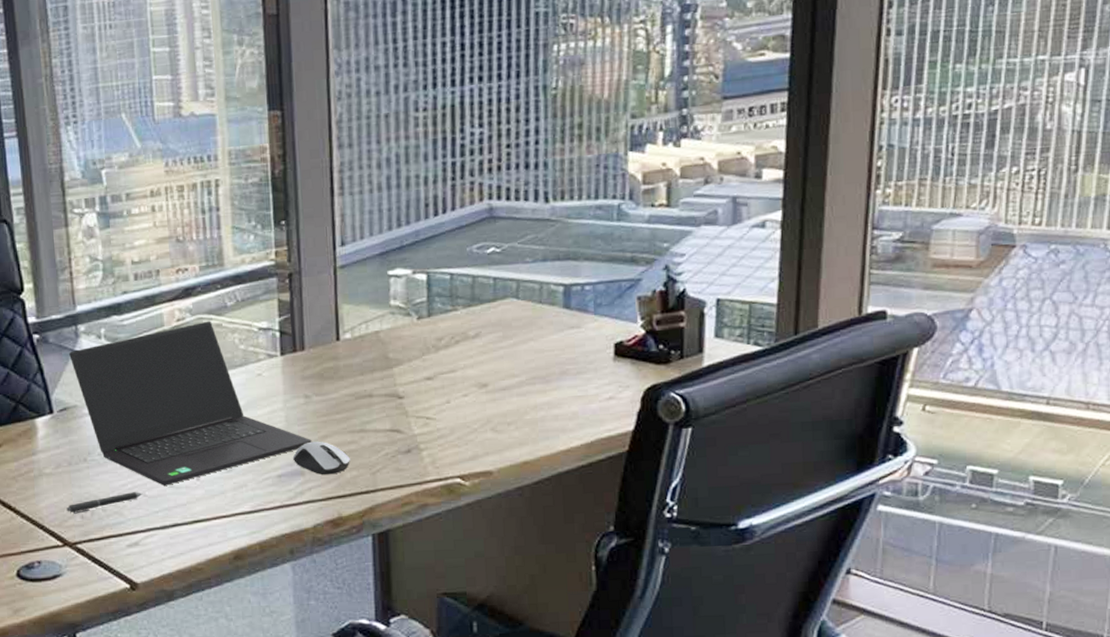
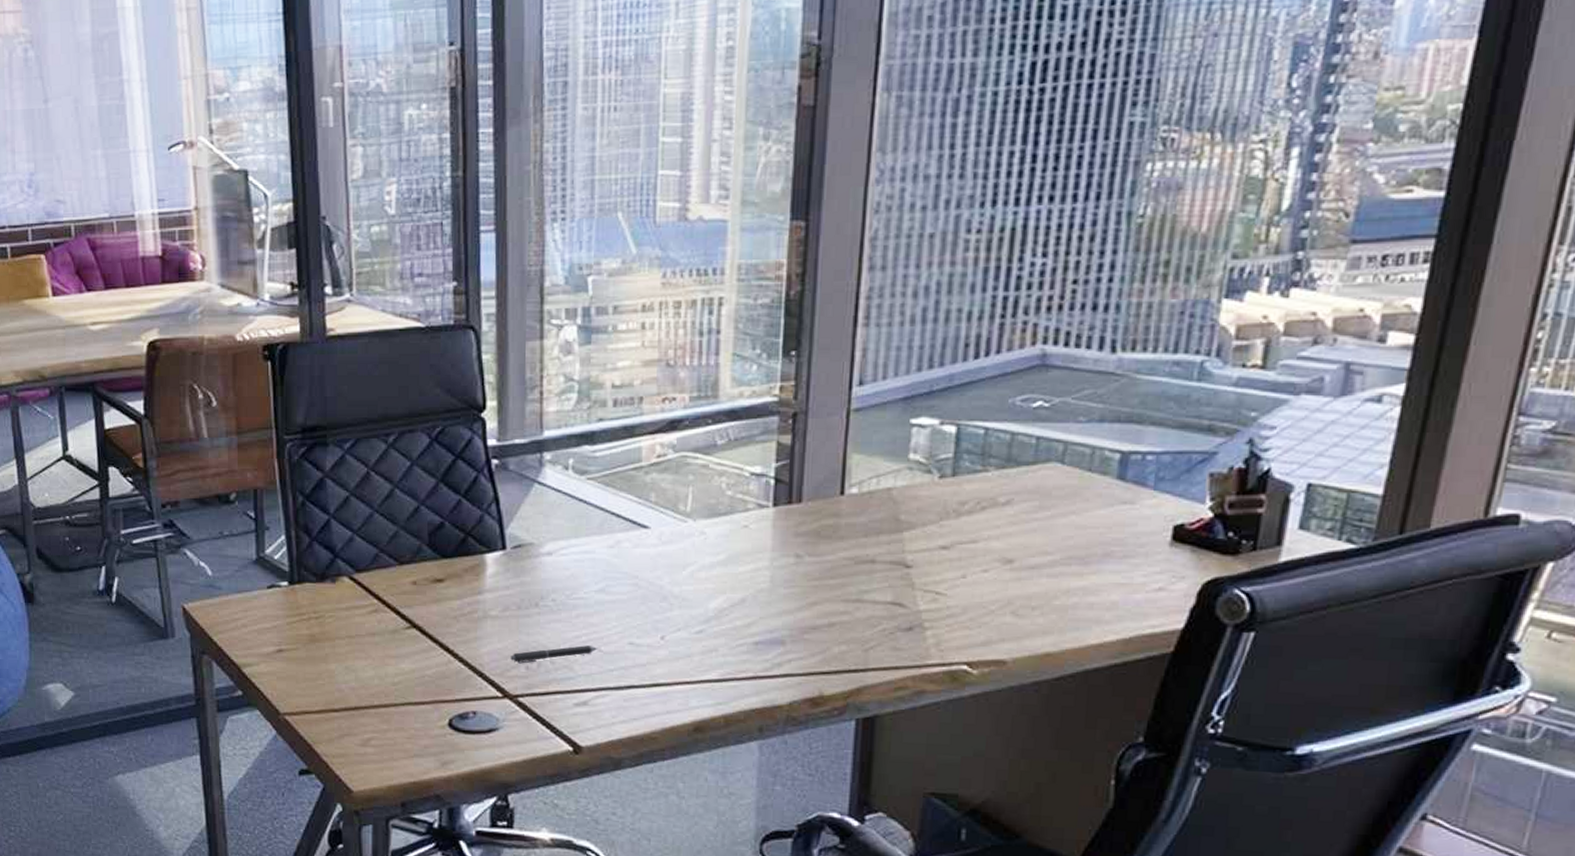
laptop: present [69,321,312,486] -> none [530,460,798,642]
computer mouse: present [292,441,350,475] -> none [773,607,841,647]

